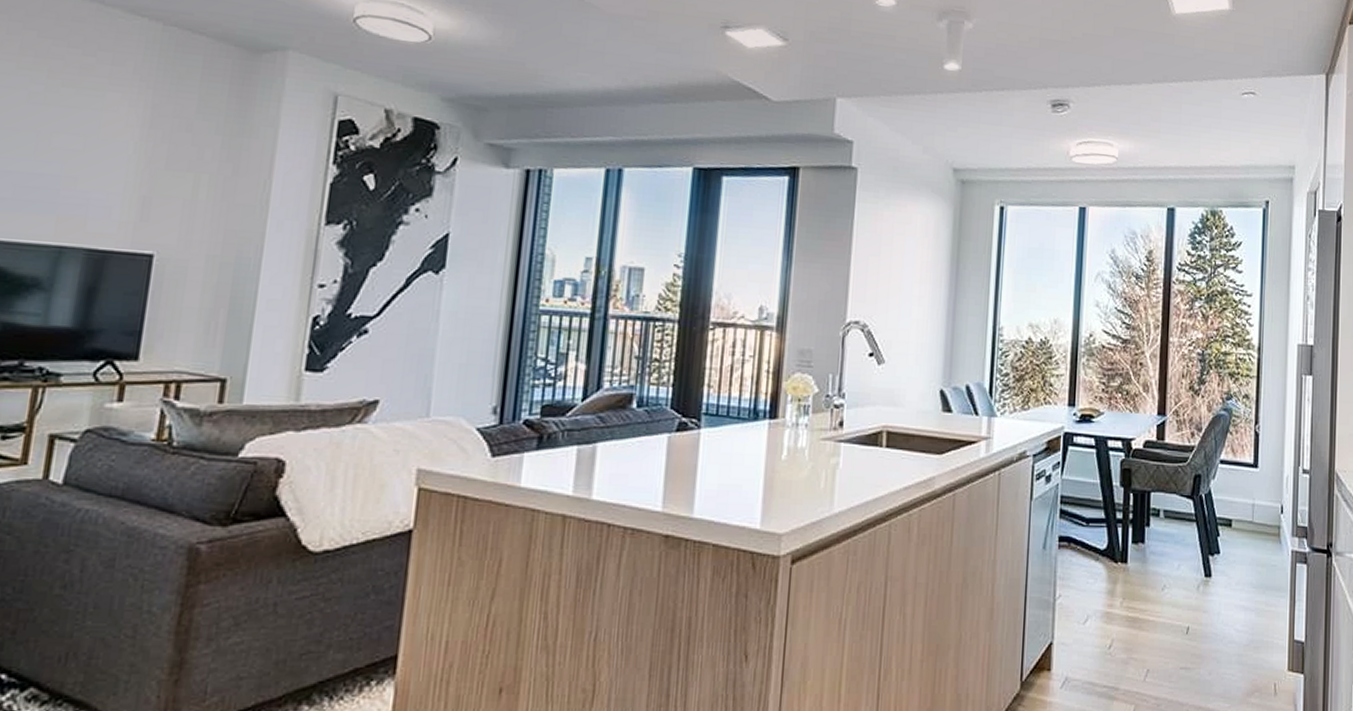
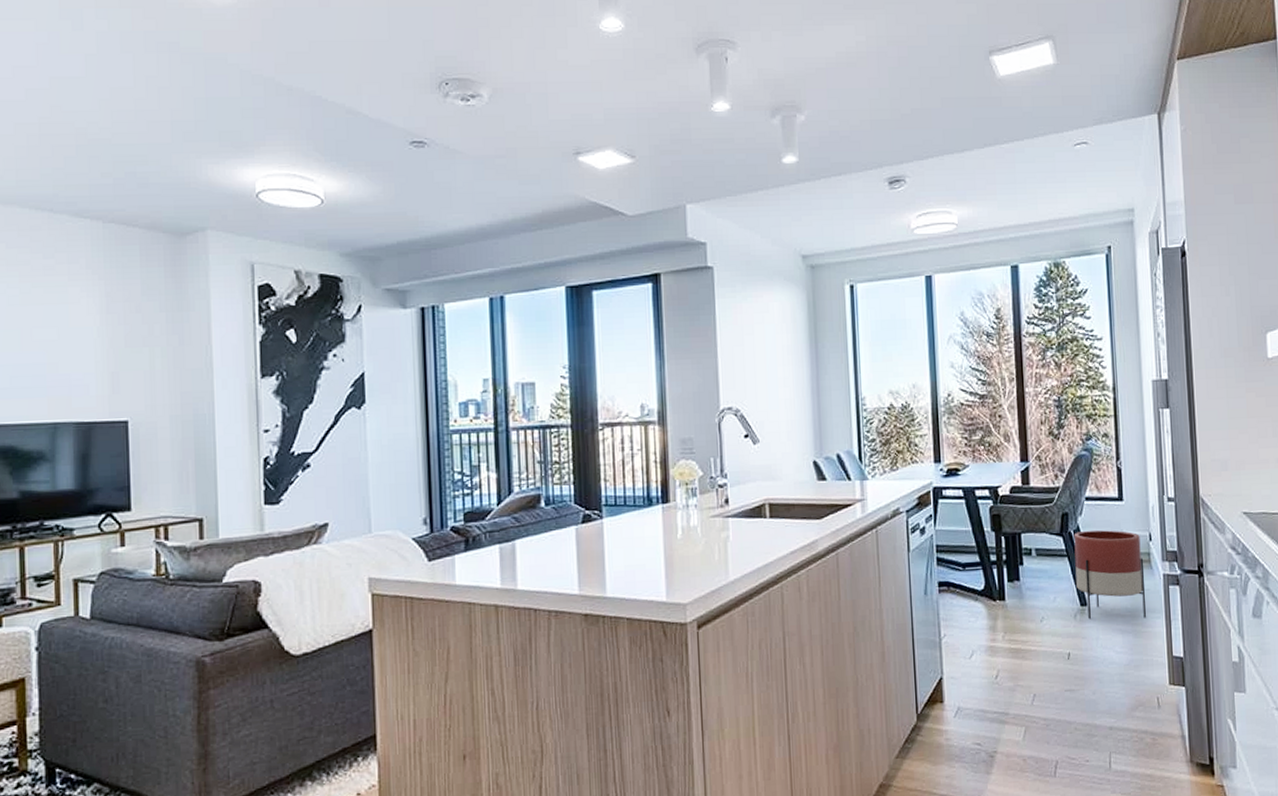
planter: none [1202,495,1273,596] -> present [1074,530,1146,620]

